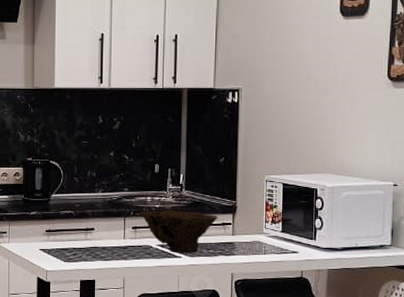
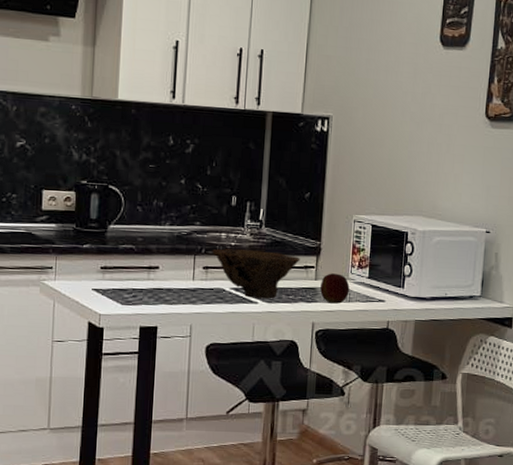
apple: none [237,229,264,256] -> present [320,273,350,304]

